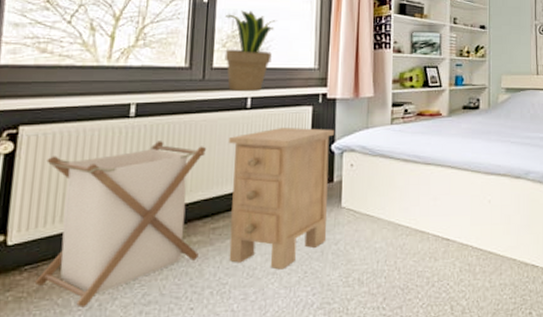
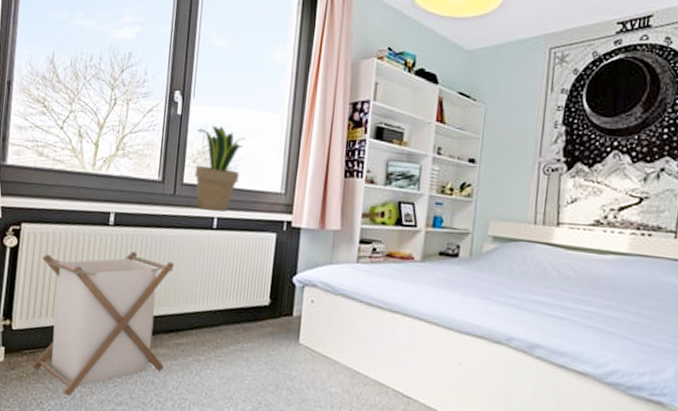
nightstand: present [229,128,335,270] -> none [190,252,298,396]

